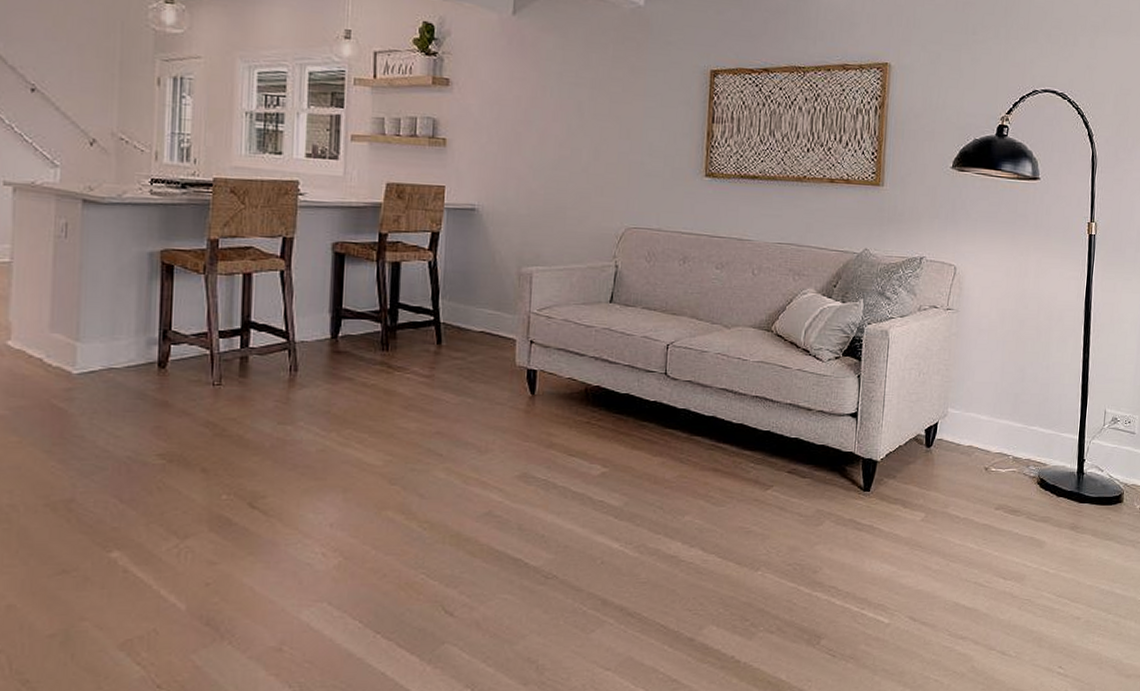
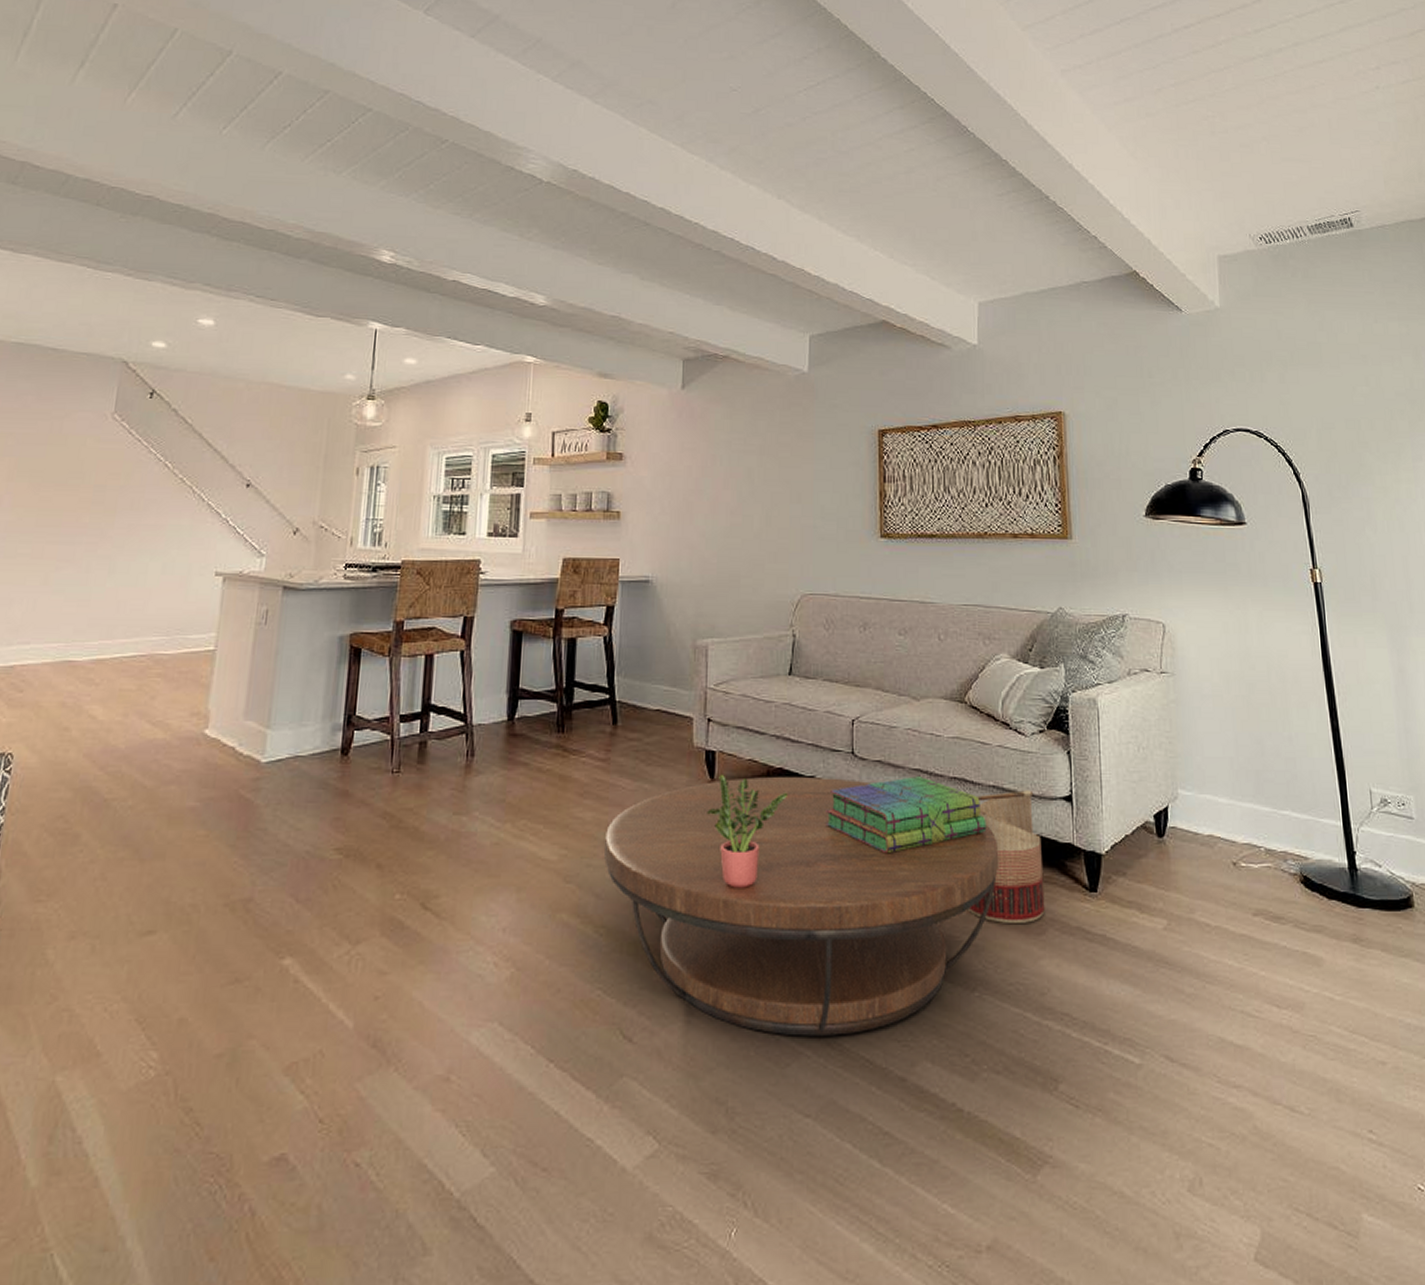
coffee table: none [427,393,789,609] -> present [603,776,1000,1036]
potted plant: none [527,390,604,489] -> present [707,774,789,888]
stack of books: none [637,395,781,460] -> present [826,777,987,854]
basket: none [757,408,827,518] -> present [967,790,1045,925]

